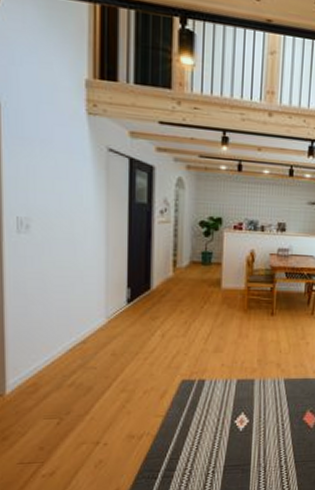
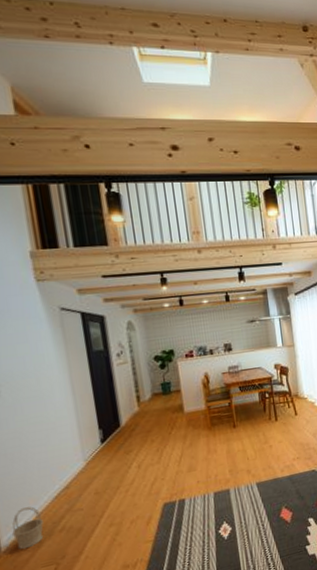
basket: none [20,354,53,397] -> present [12,506,44,550]

